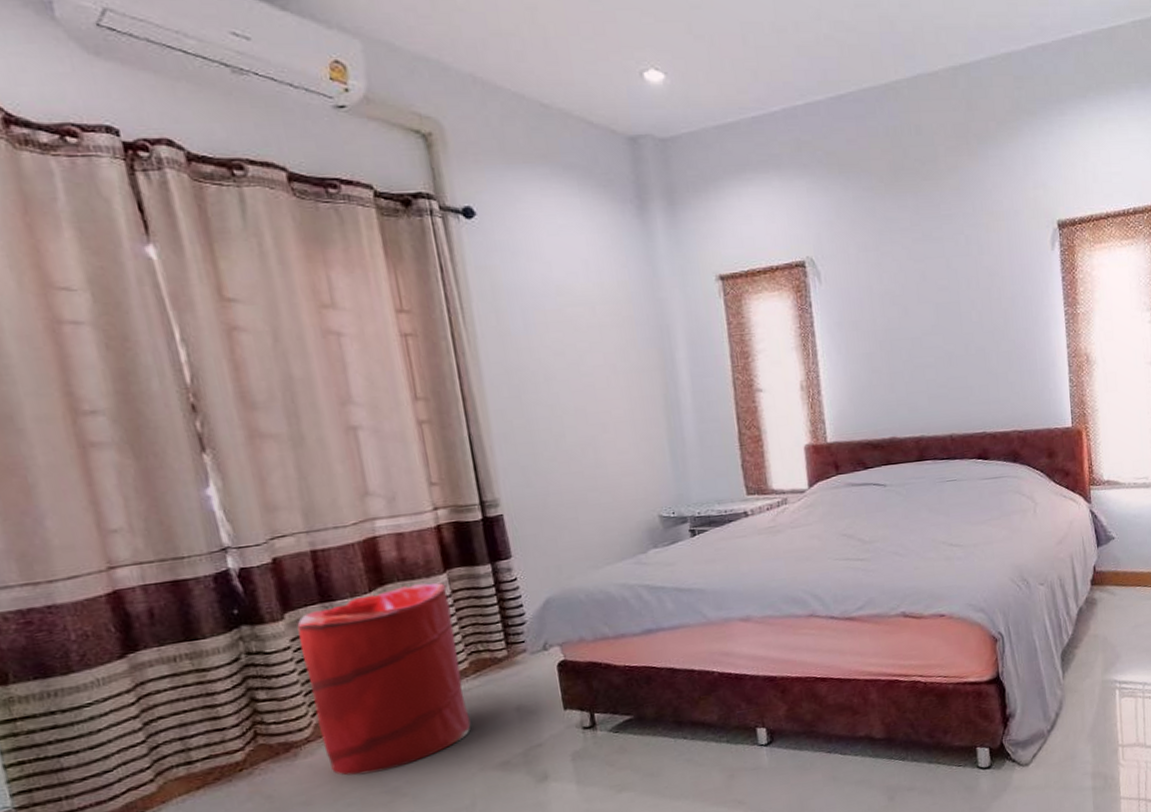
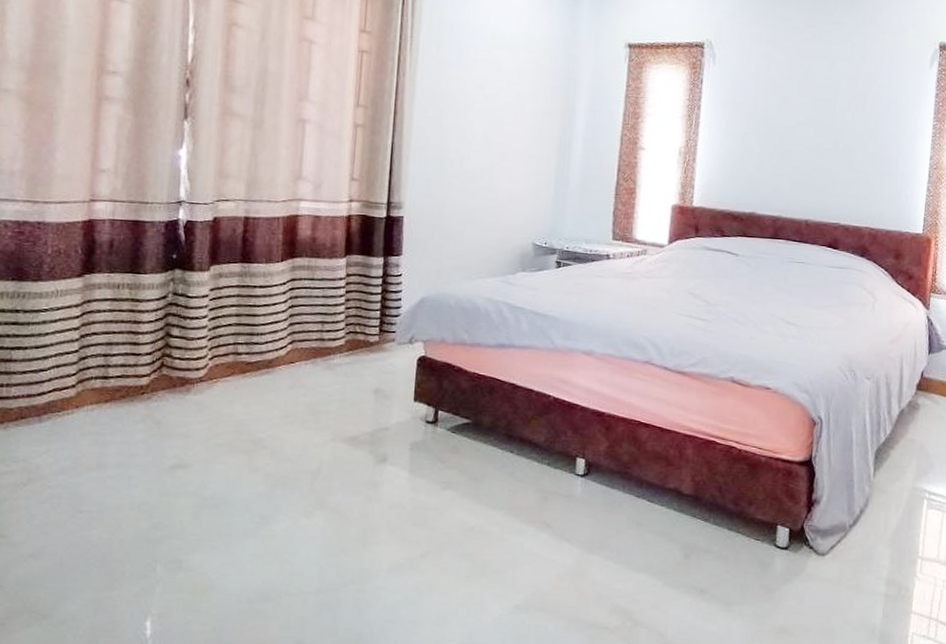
laundry hamper: present [297,582,471,776] -> none [212,262,343,422]

